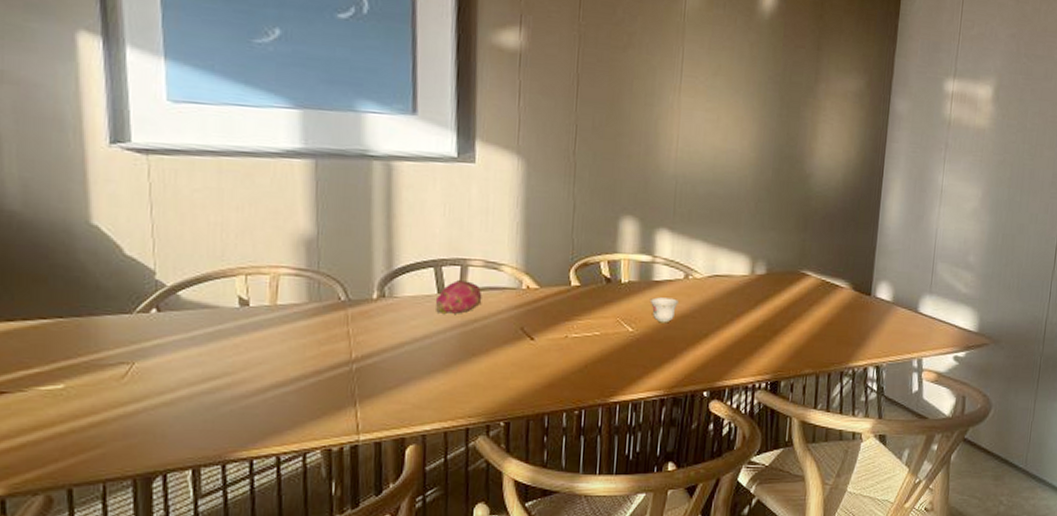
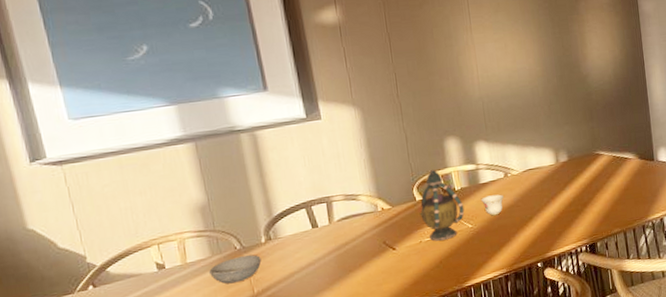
bowl: none [302,310,368,341] -> present [209,254,262,284]
fruit: present [436,279,482,315] -> none [312,213,349,244]
teapot: none [571,251,628,340] -> present [419,169,465,241]

